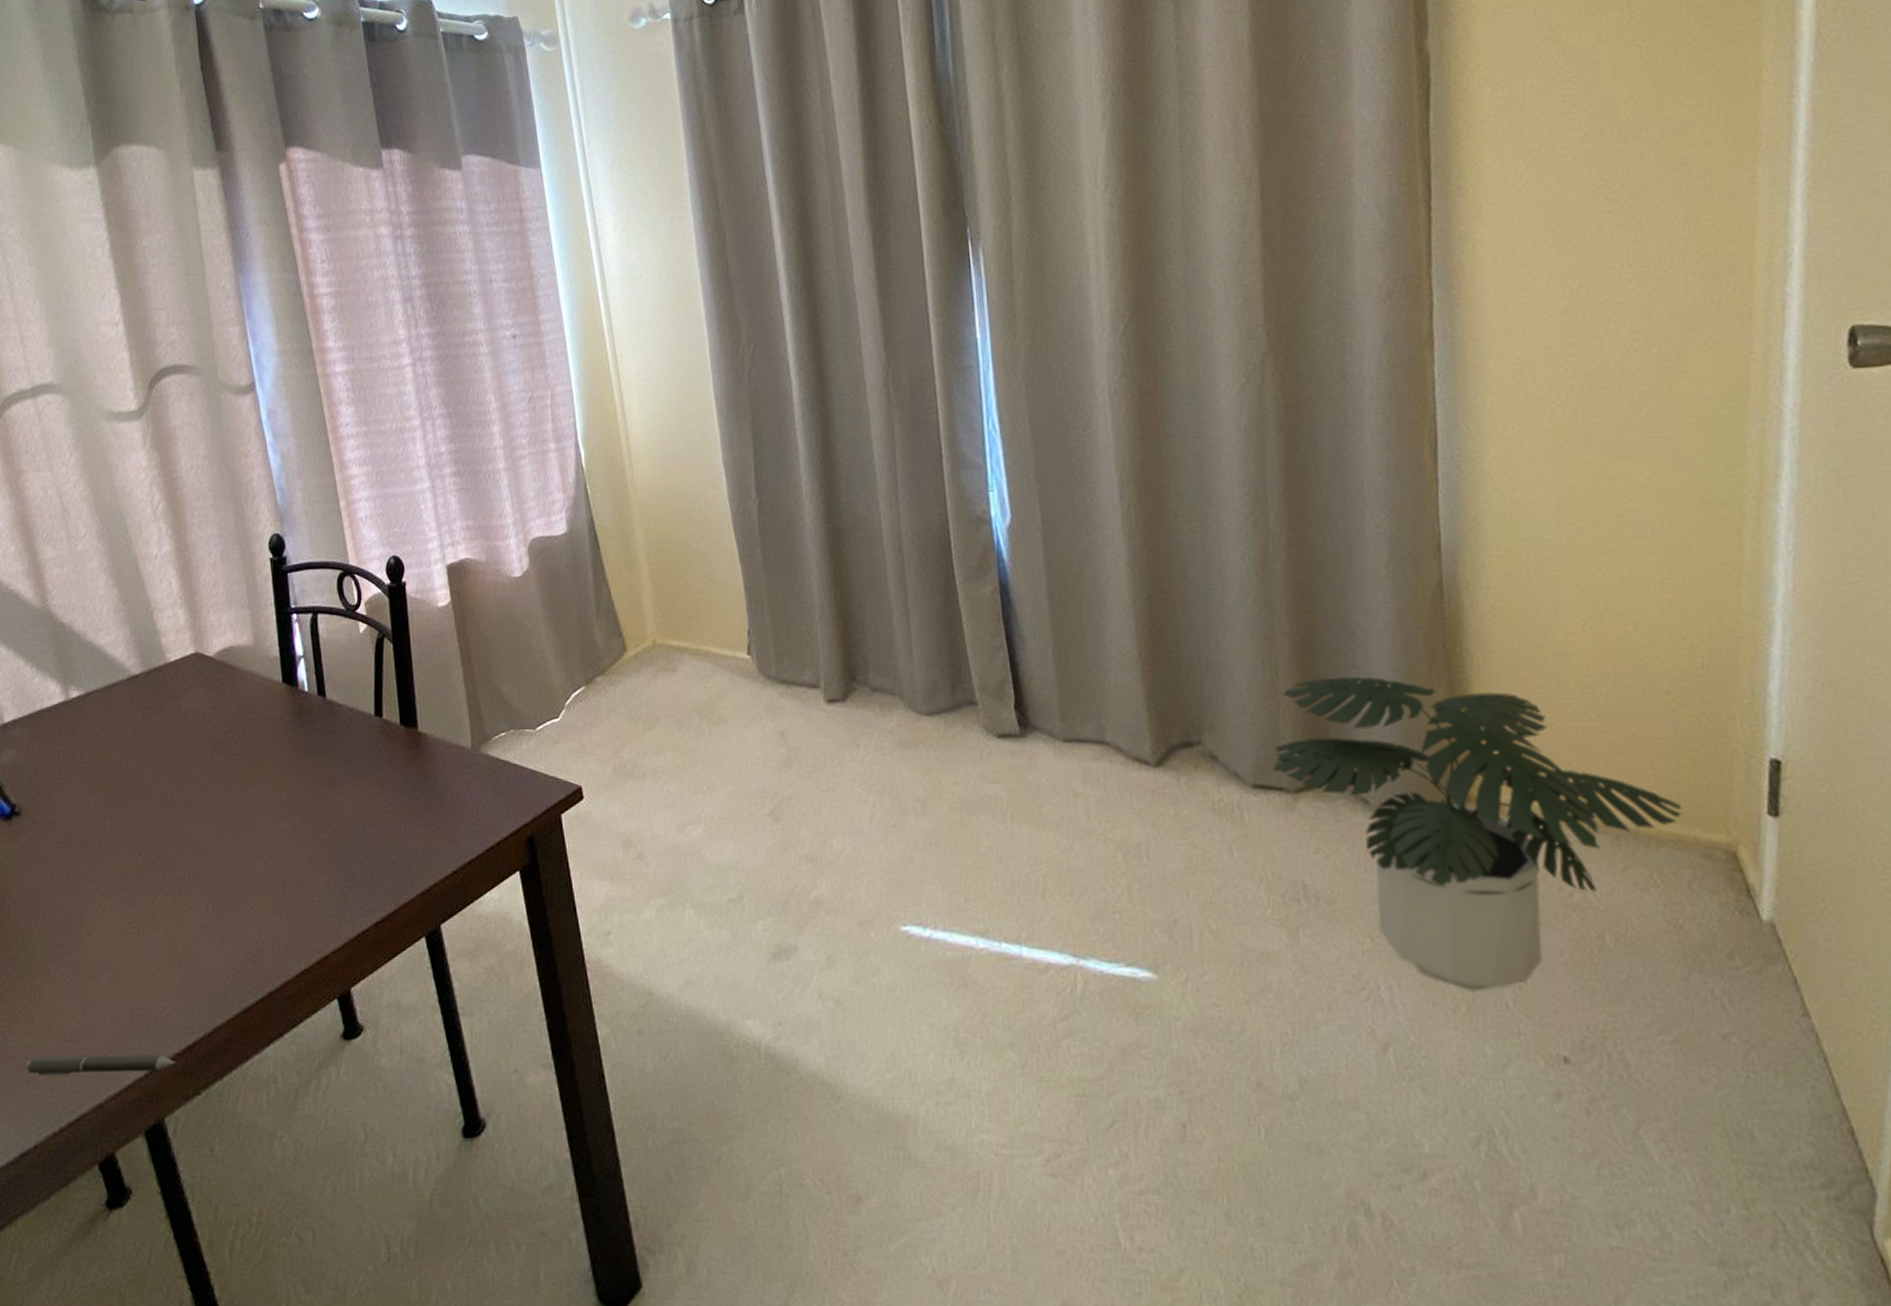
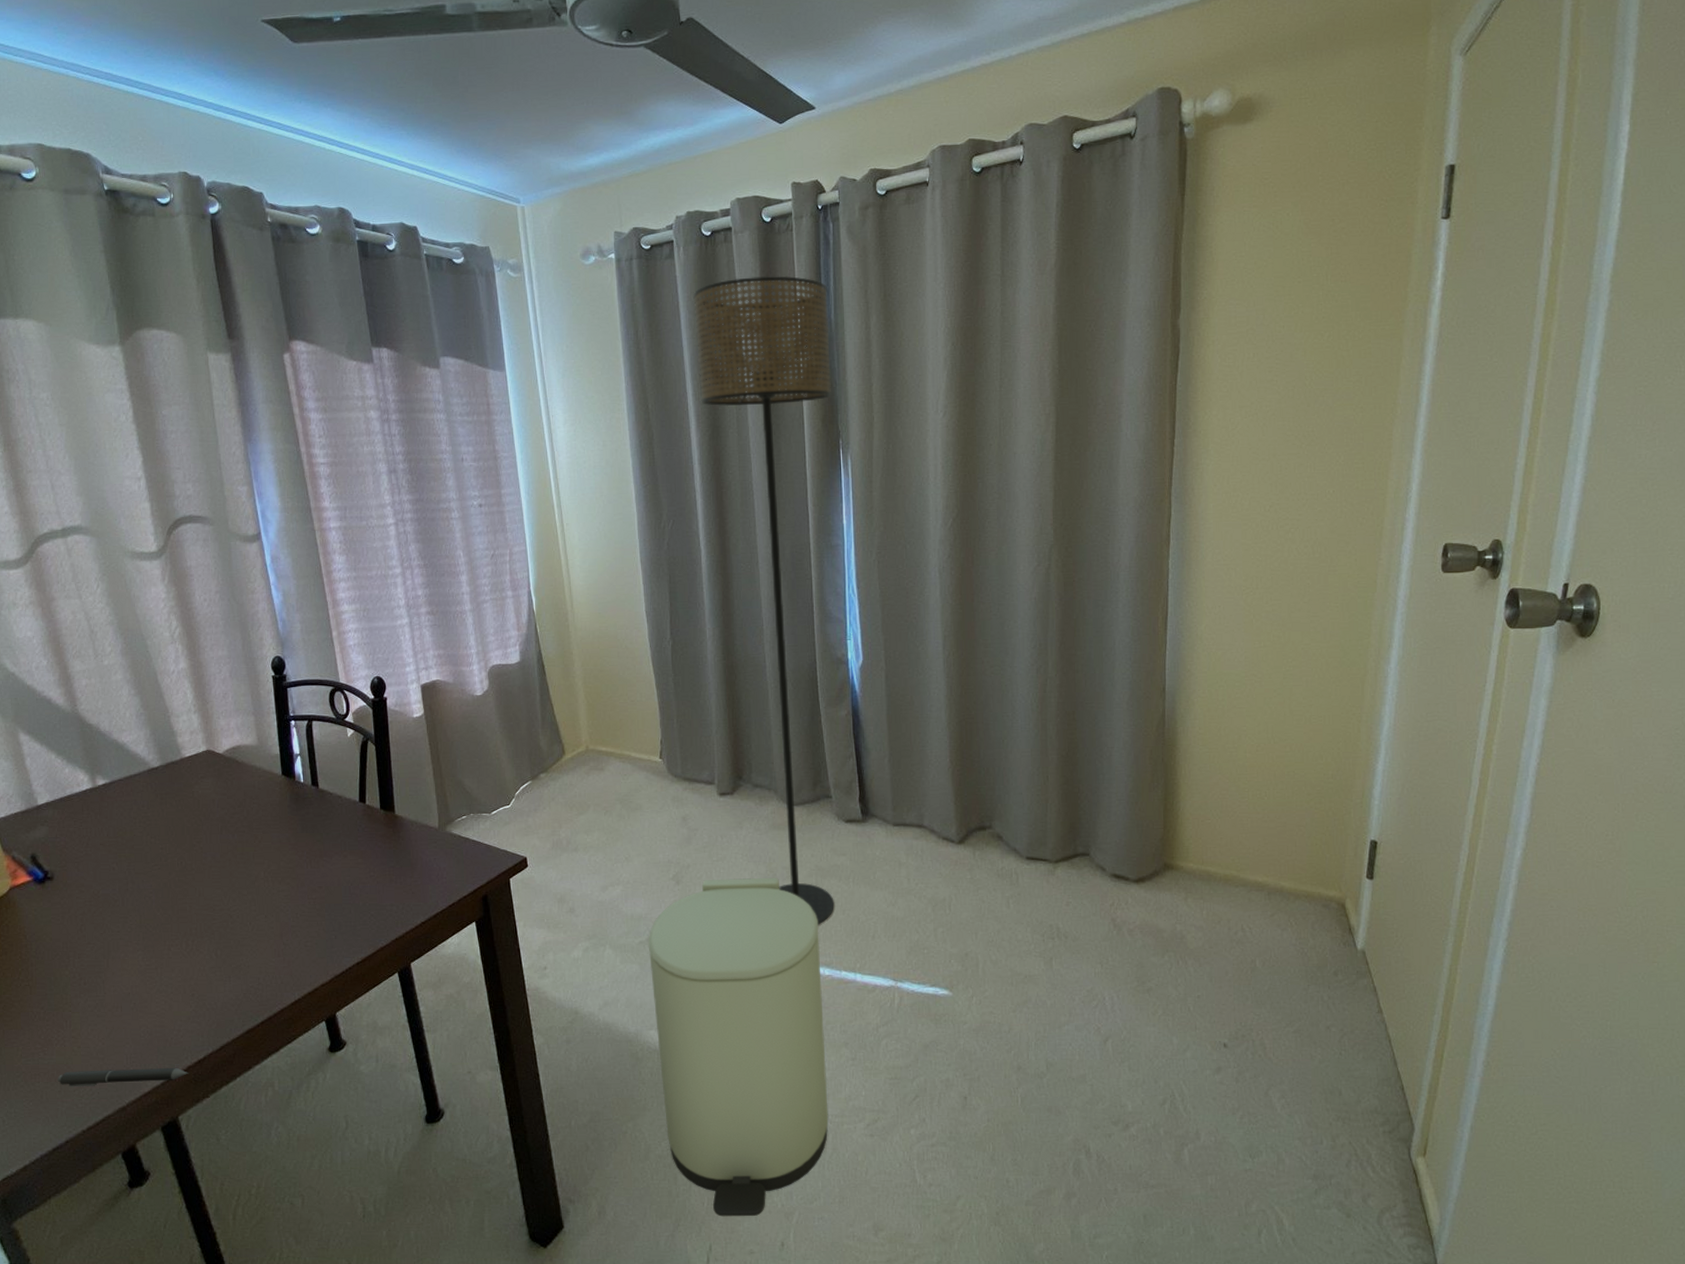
pedal bin: none [740,814,992,1284] -> present [648,878,829,1217]
floor lamp: none [770,23,987,877] -> present [693,275,834,924]
potted plant: present [1273,676,1682,991] -> none [1041,780,1311,1000]

